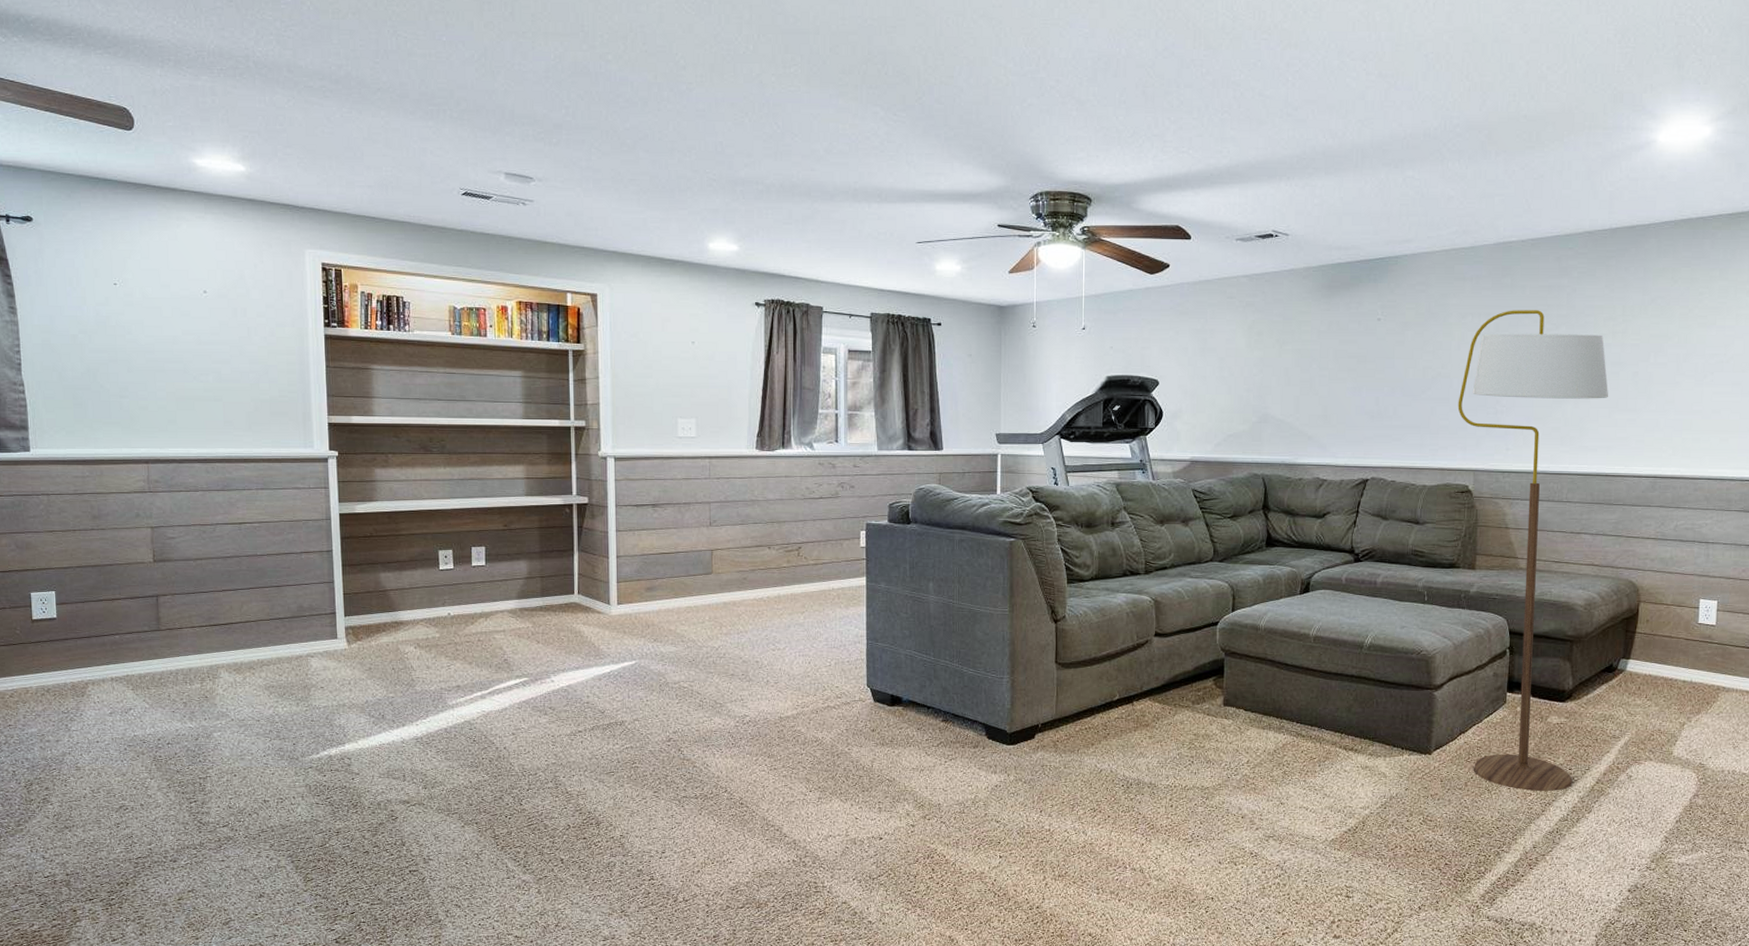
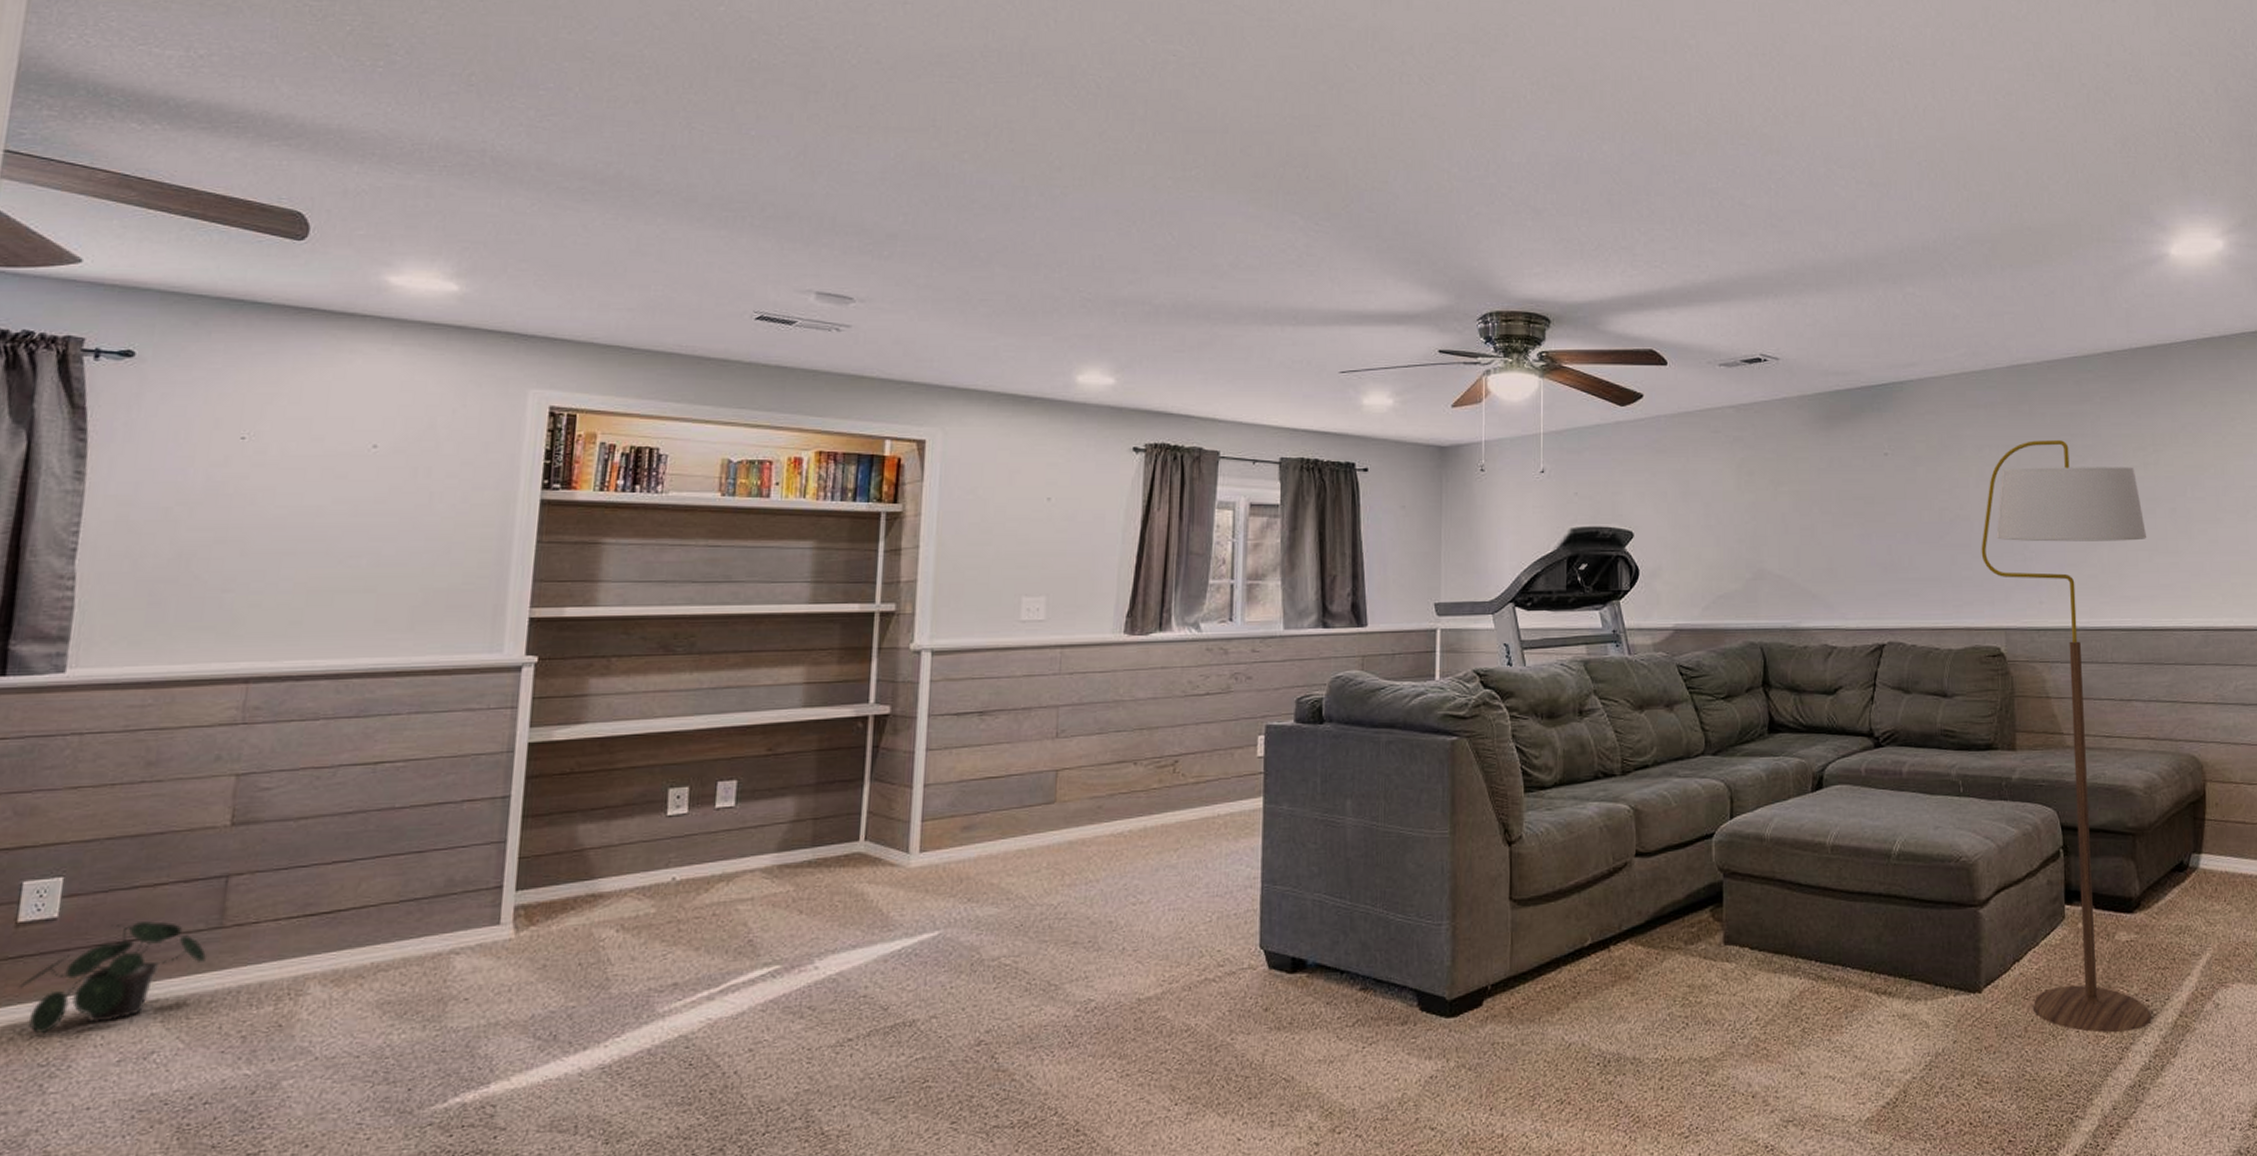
potted plant: none [41,623,153,693] -> present [17,921,206,1035]

